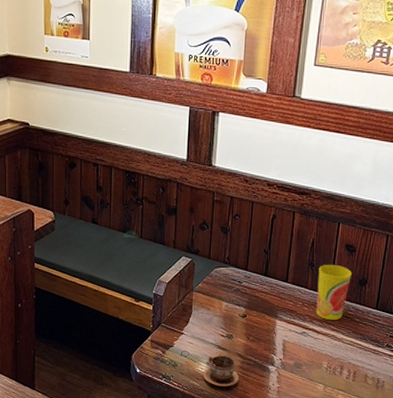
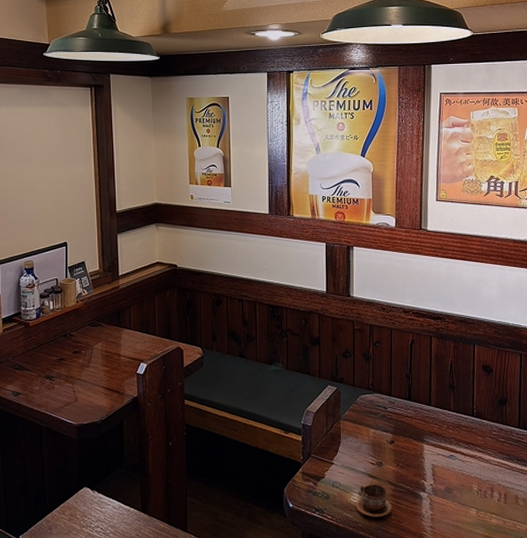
cup: present [316,265,352,321] -> none [459,386,492,442]

